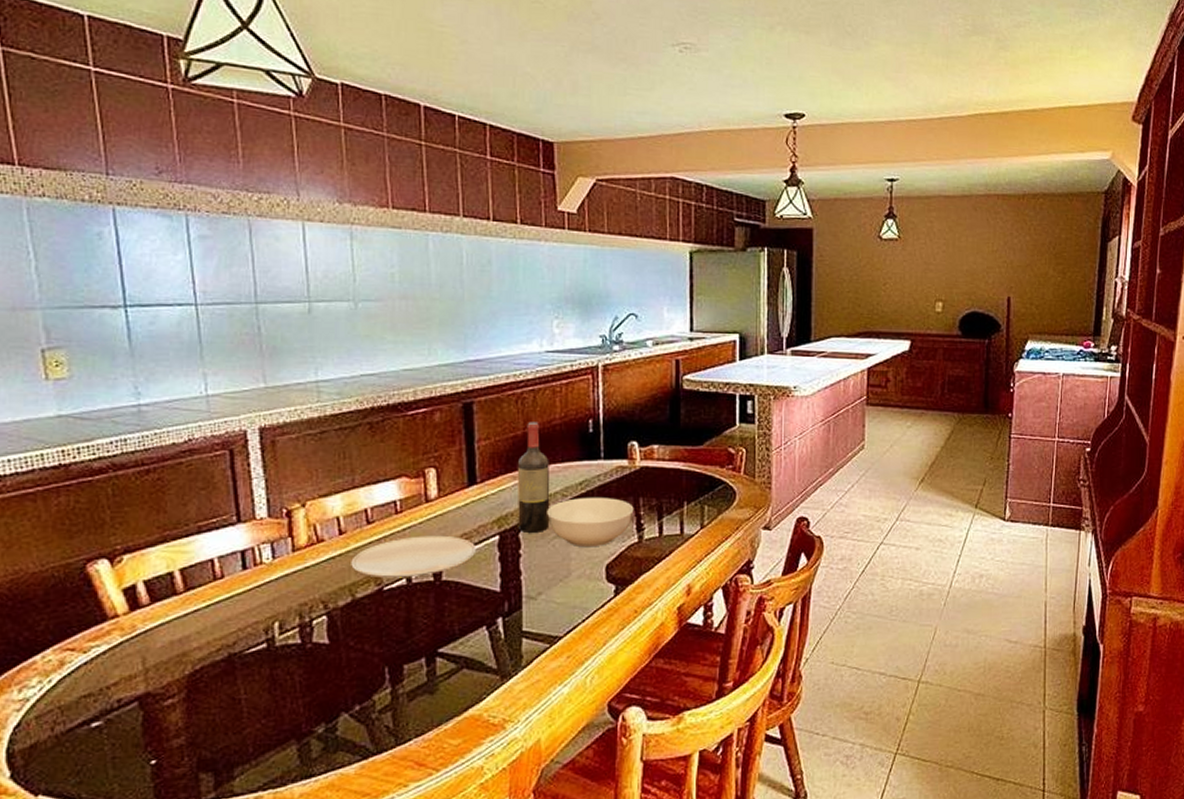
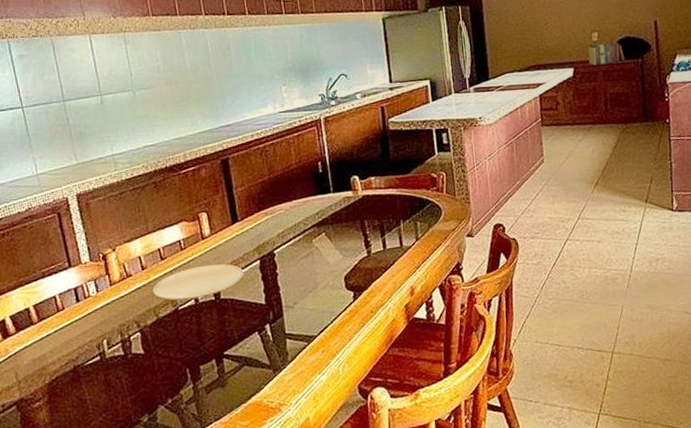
wine bottle: present [517,422,550,533] -> none [267,168,297,256]
bowl: present [547,496,634,548] -> none [294,222,361,264]
books: none [929,314,970,341] -> present [588,42,625,65]

